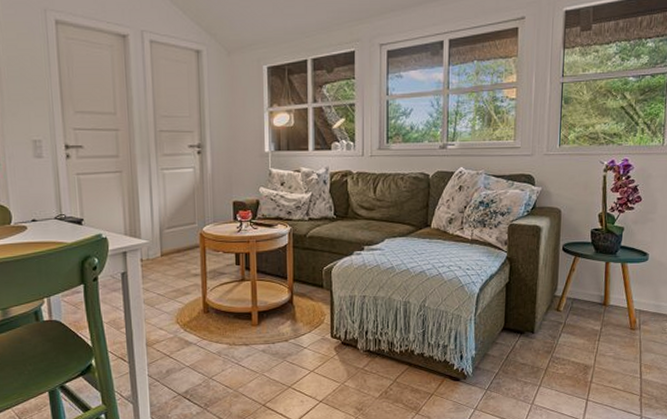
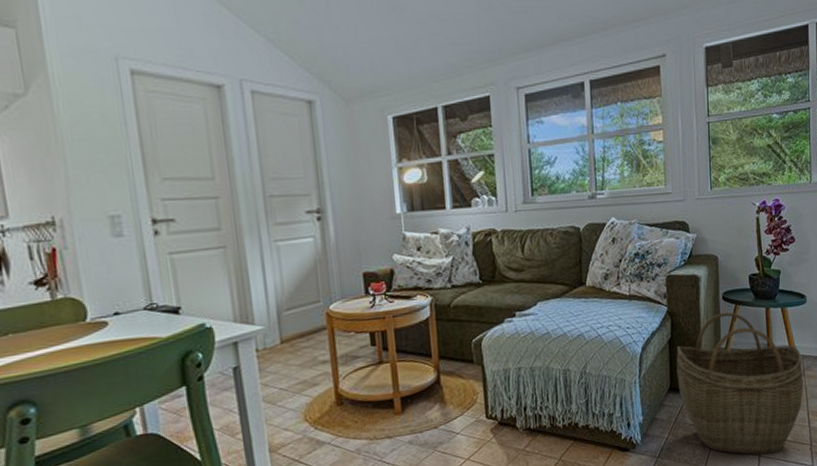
woven basket: none [512,262,639,399] -> present [676,311,803,455]

